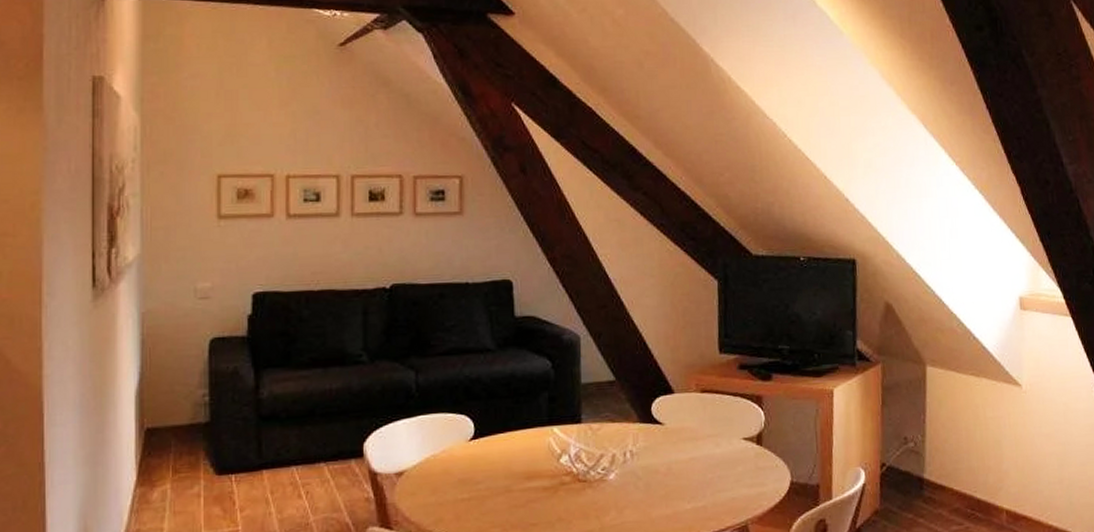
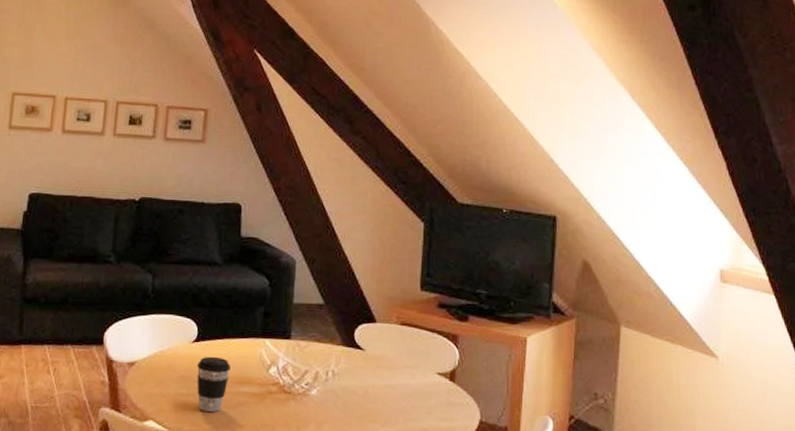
coffee cup: none [476,452,516,515] -> present [196,356,231,412]

